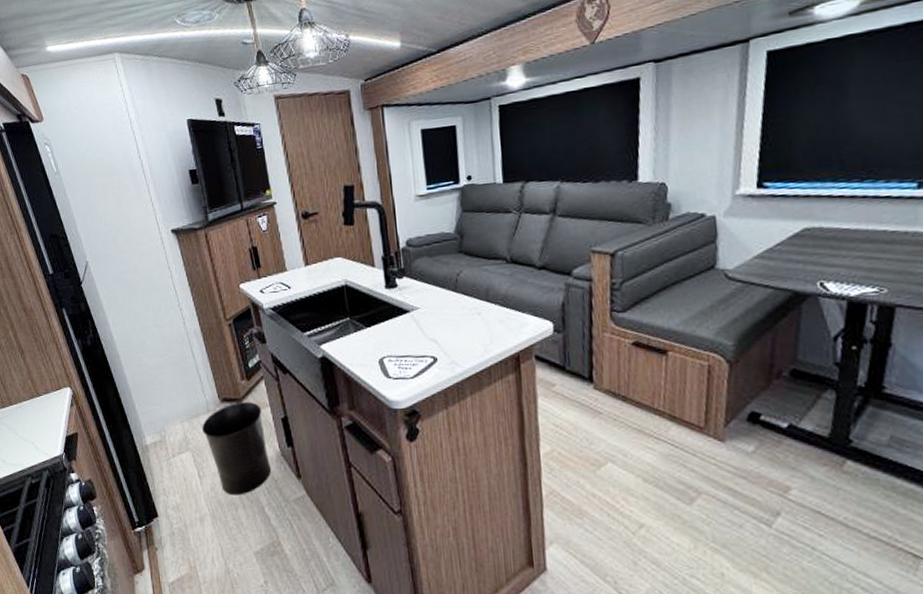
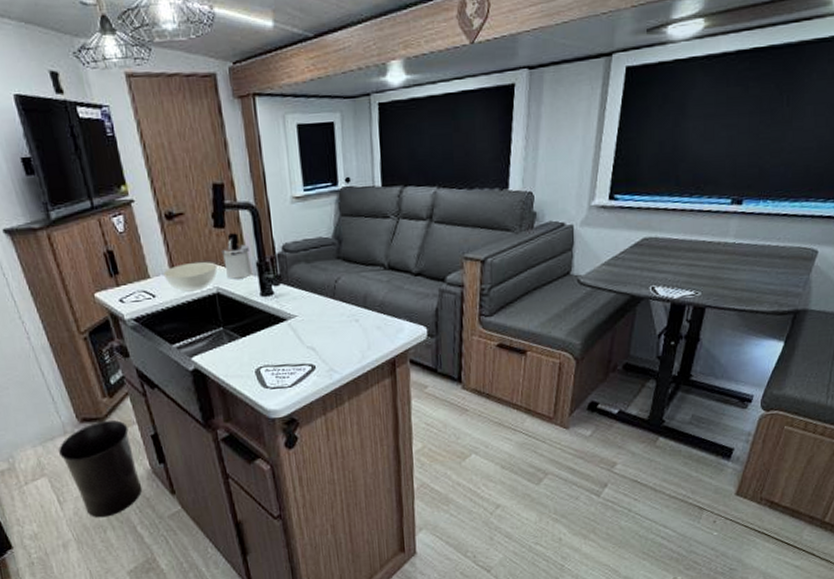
bowl: none [298,256,346,284] -> present [163,261,218,292]
soap dispenser: none [350,230,377,273] -> present [221,233,252,279]

